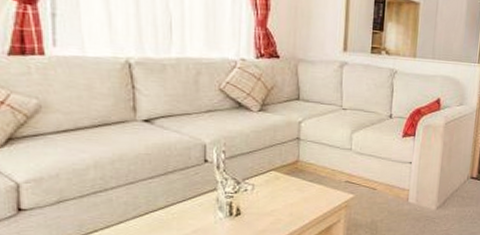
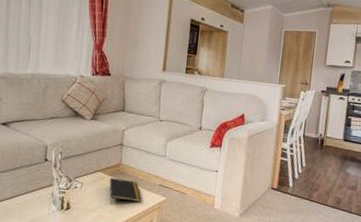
notepad: none [286,177,326,206] -> present [109,178,142,204]

